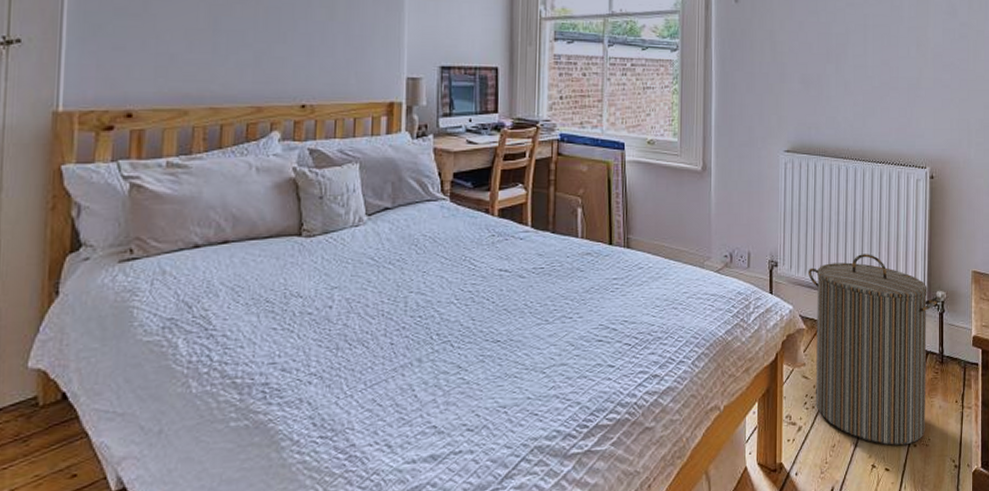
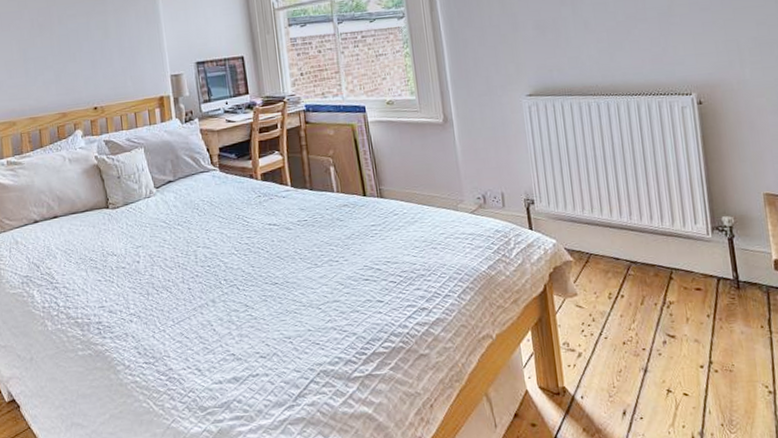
laundry hamper: present [808,254,941,445] -> none [568,185,729,371]

